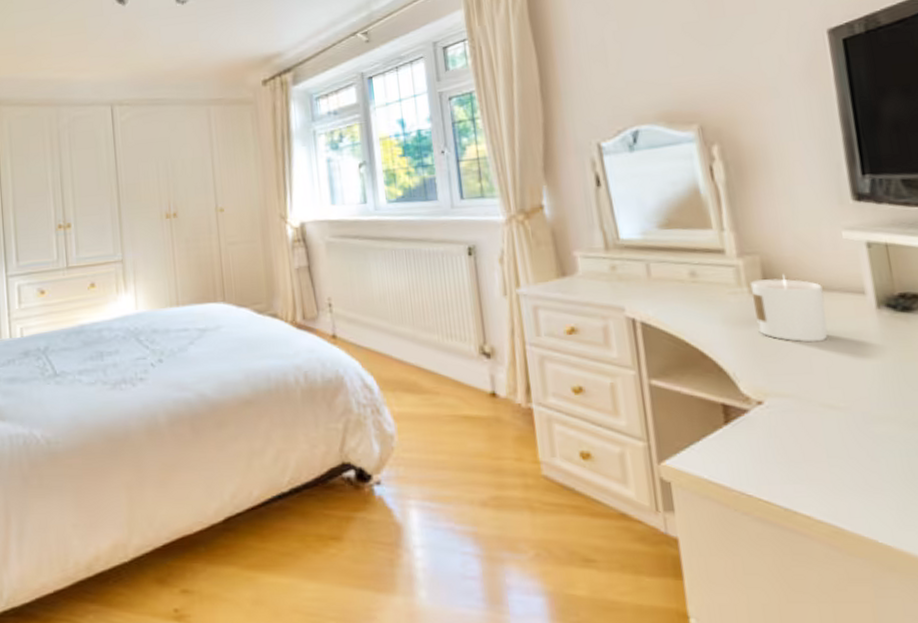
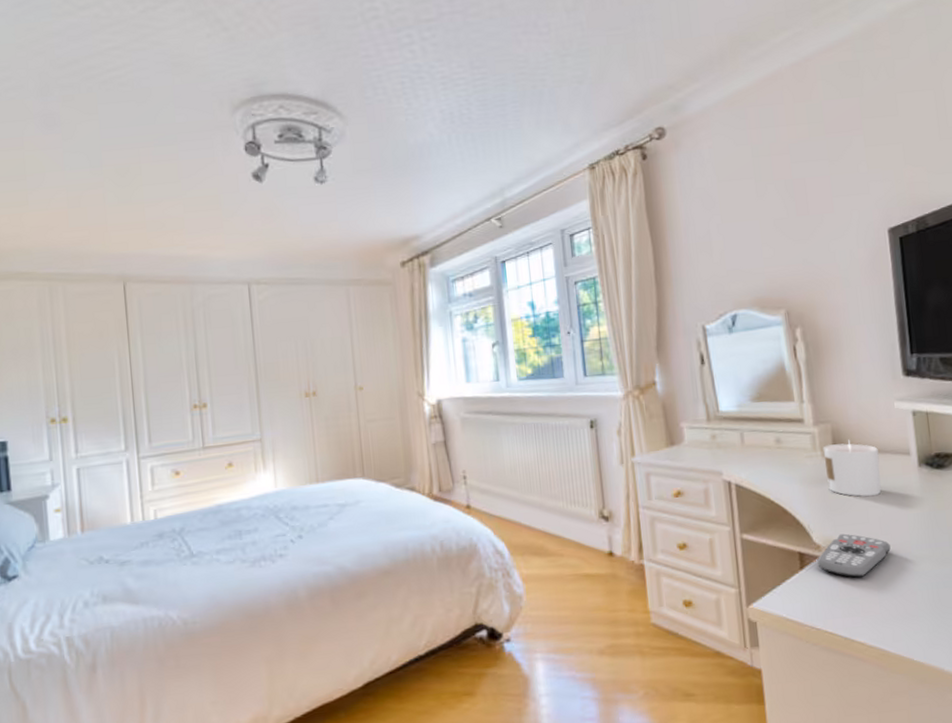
remote control: none [746,384,843,438] -> present [817,533,891,578]

